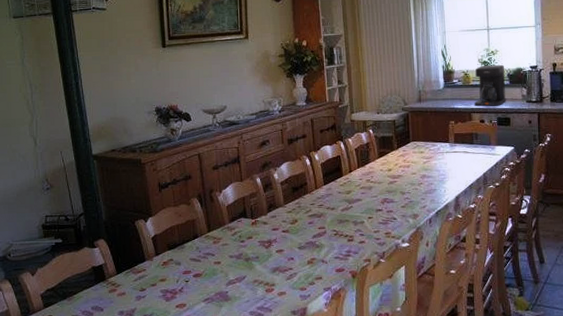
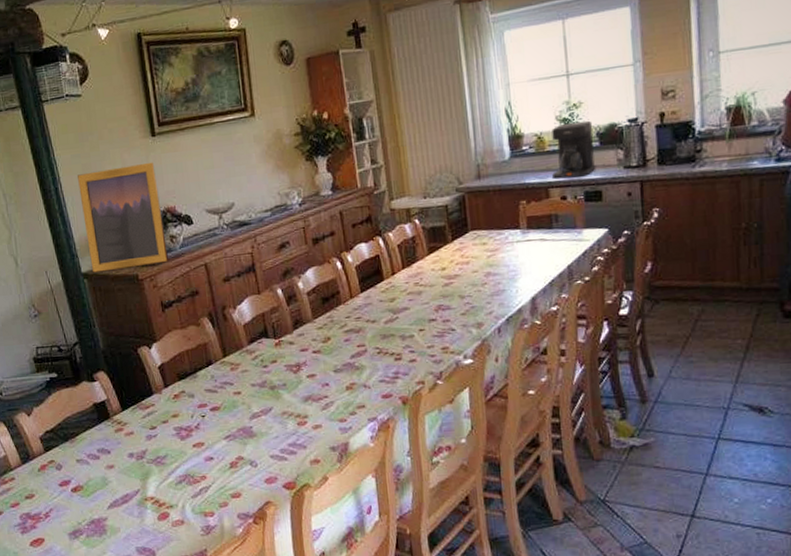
picture frame: none [96,68,168,155] -> present [78,162,168,273]

